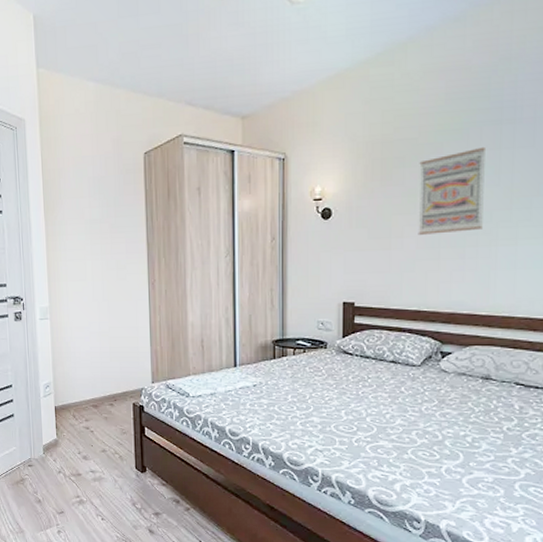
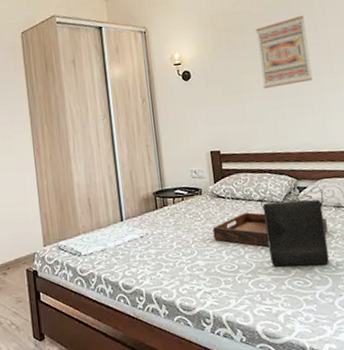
serving tray: none [334,373,469,413] -> present [212,212,328,247]
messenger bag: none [394,353,470,439] -> present [261,186,330,267]

